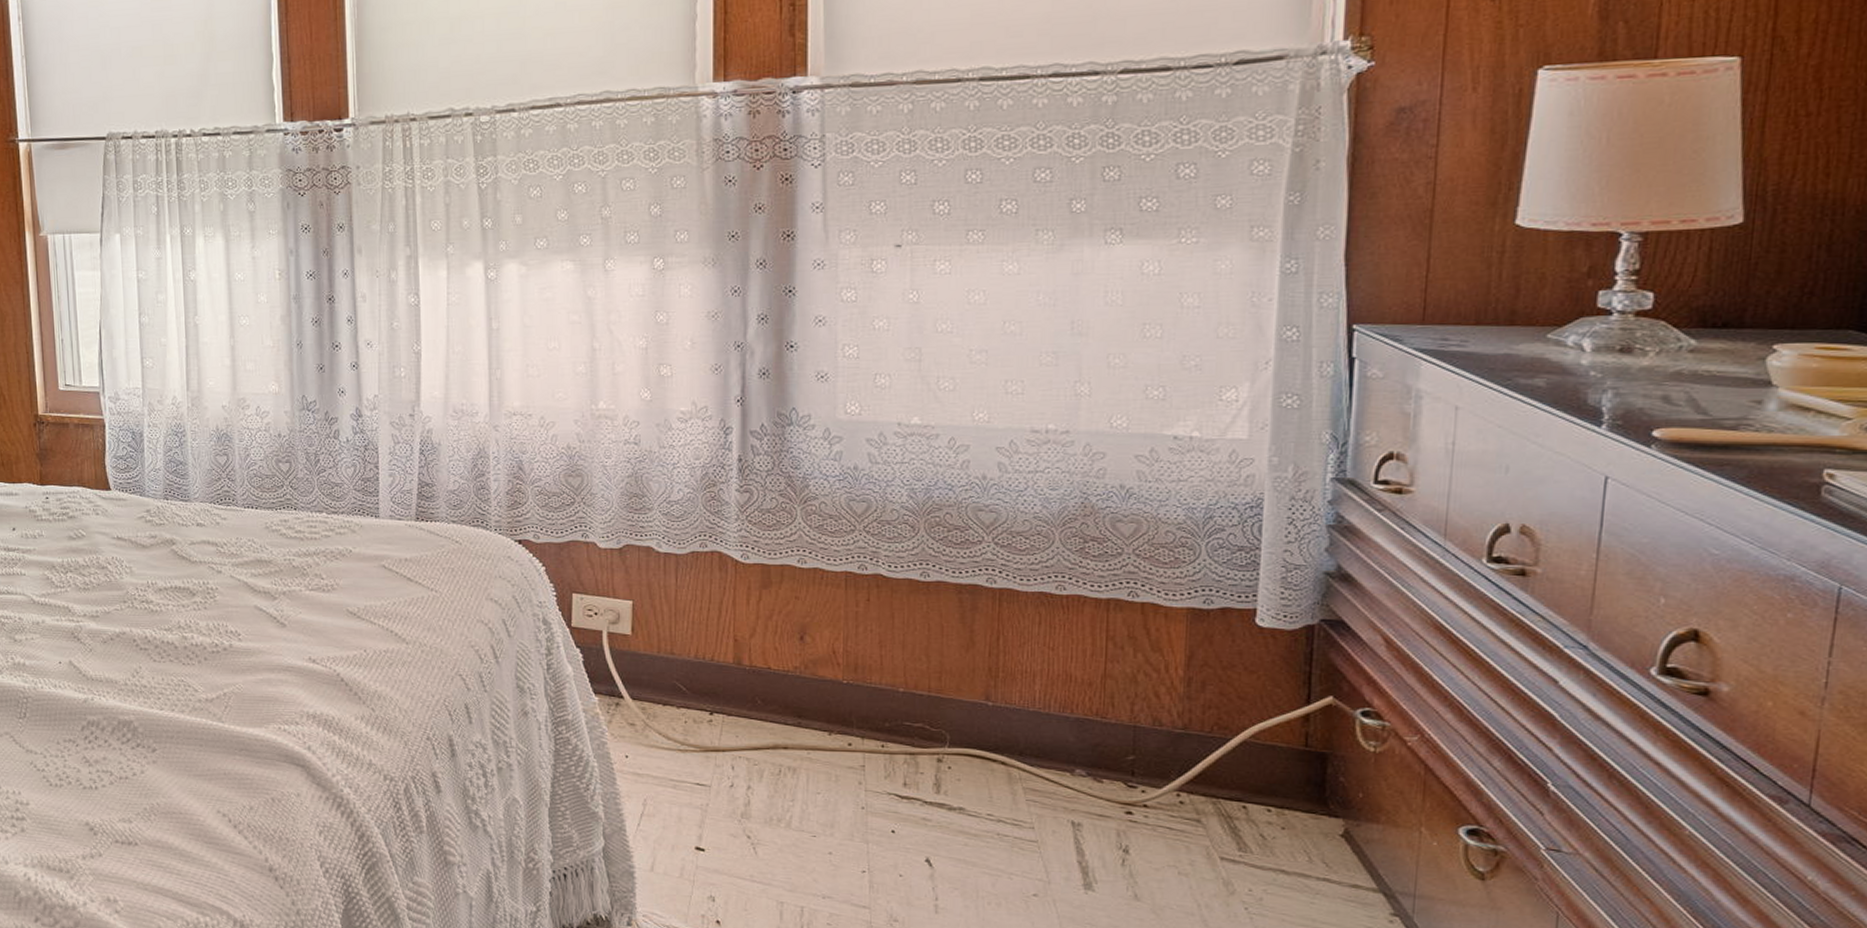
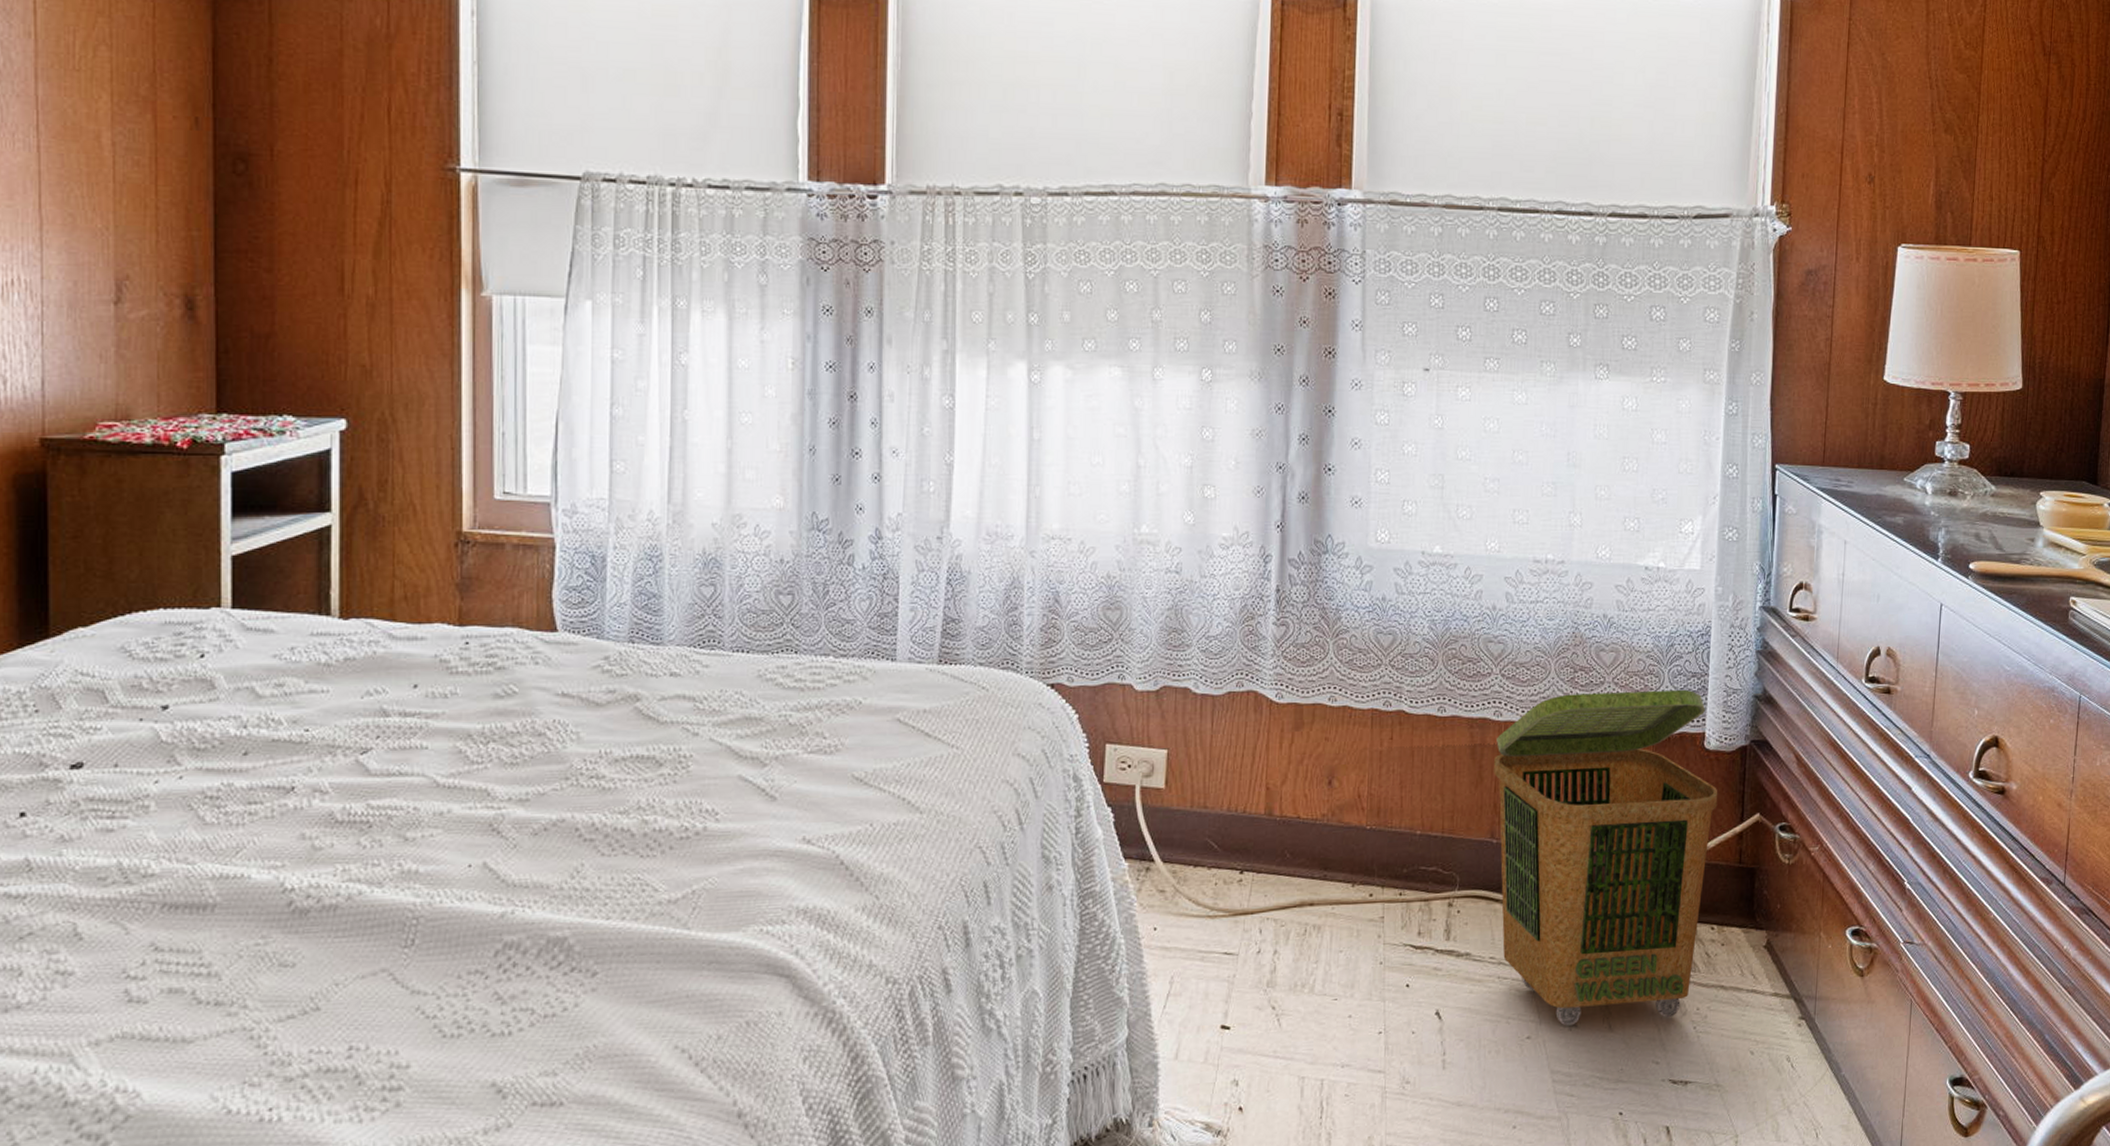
laundry basket: none [988,563,1276,895] -> present [1494,689,1718,1026]

